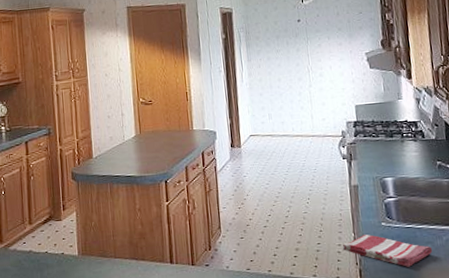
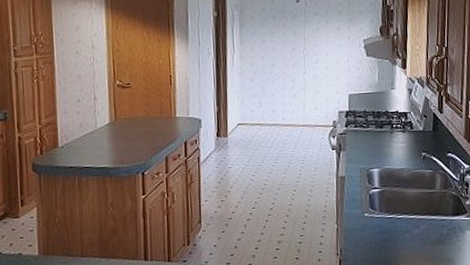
dish towel: present [342,234,433,267] -> none [324,224,410,256]

